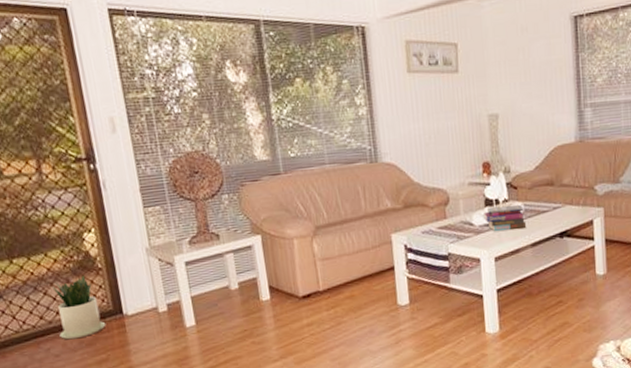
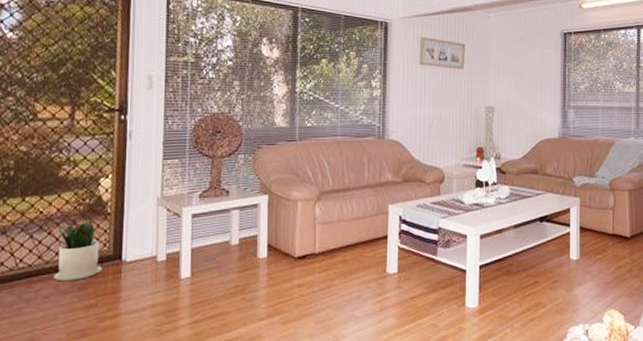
books: present [484,204,527,232] -> none [474,188,511,212]

